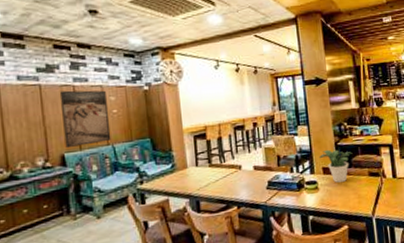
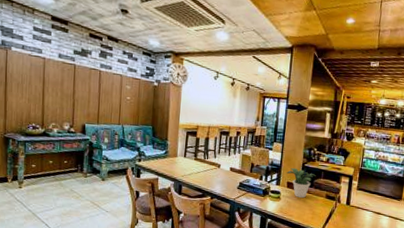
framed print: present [60,90,111,147] -> none [87,73,124,122]

